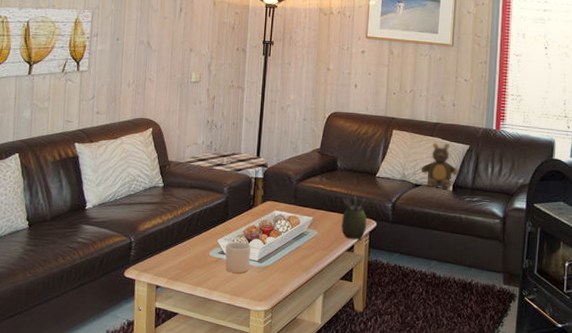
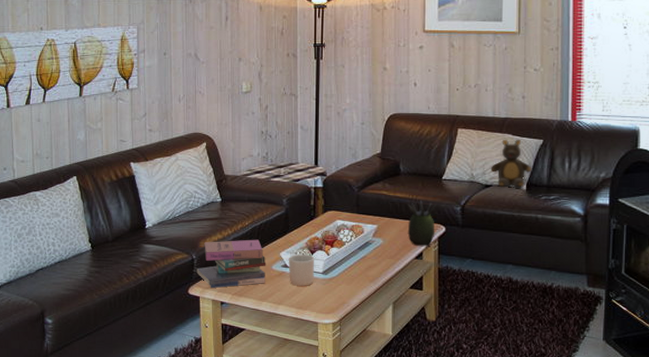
books: none [134,225,204,272] -> present [196,239,266,288]

